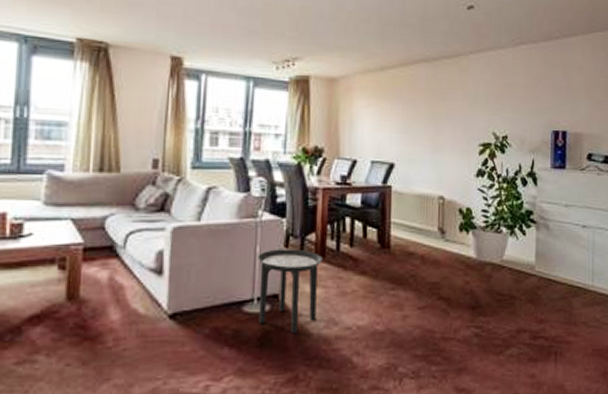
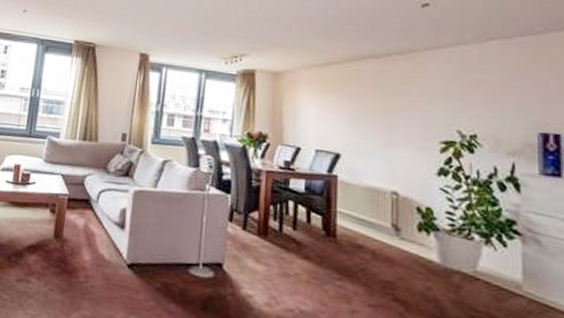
side table: present [257,249,323,333] -> none [202,221,265,304]

